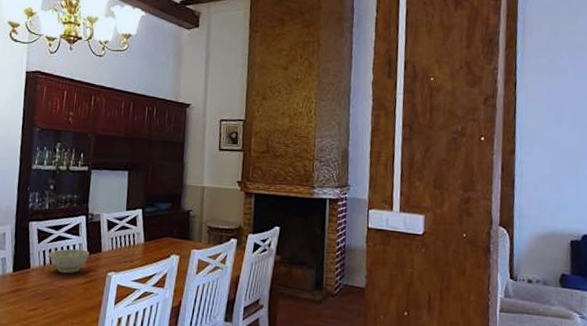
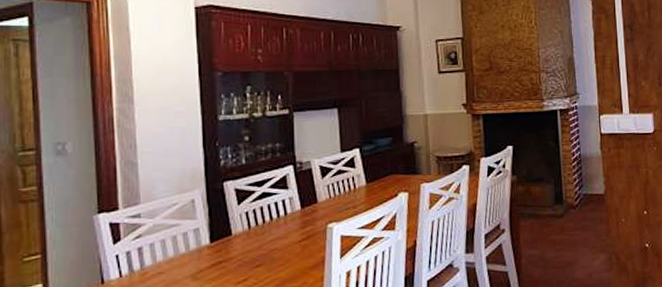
bowl: present [49,248,90,274] -> none [253,203,303,234]

